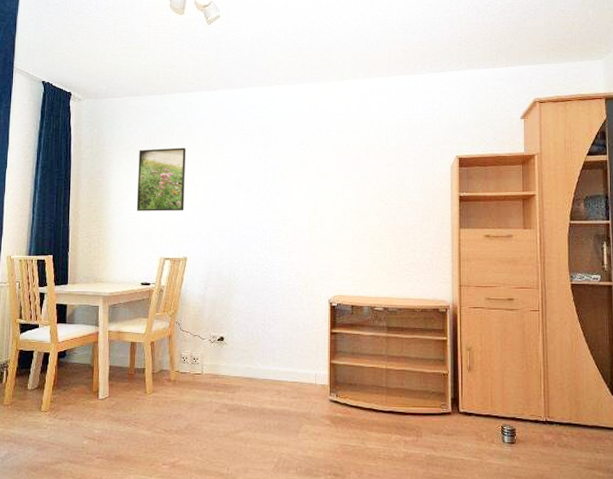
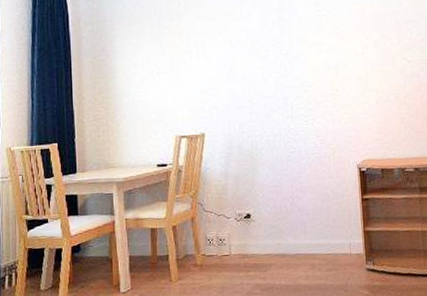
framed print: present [136,147,187,212] -> none [144,17,198,89]

